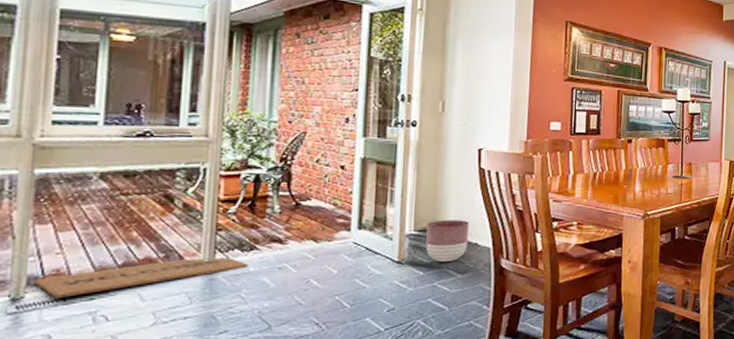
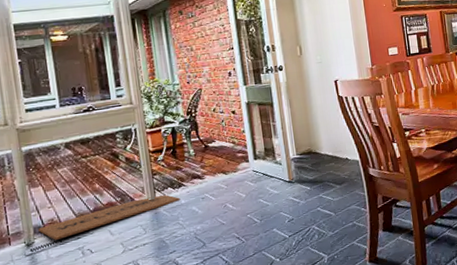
planter: present [426,220,470,262] -> none [305,140,341,177]

